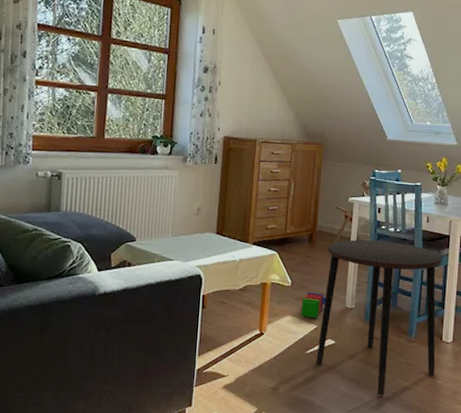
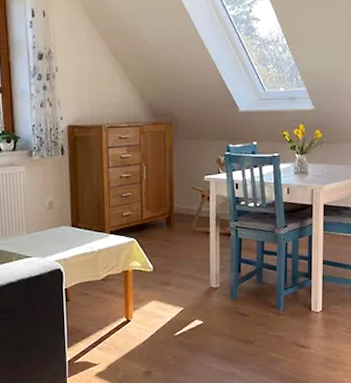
stacking toy: present [300,292,326,319] -> none [165,275,190,301]
side table: present [316,240,442,396] -> none [185,217,306,370]

